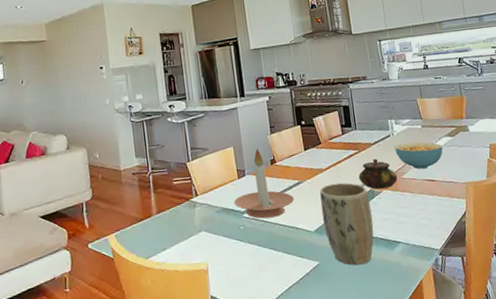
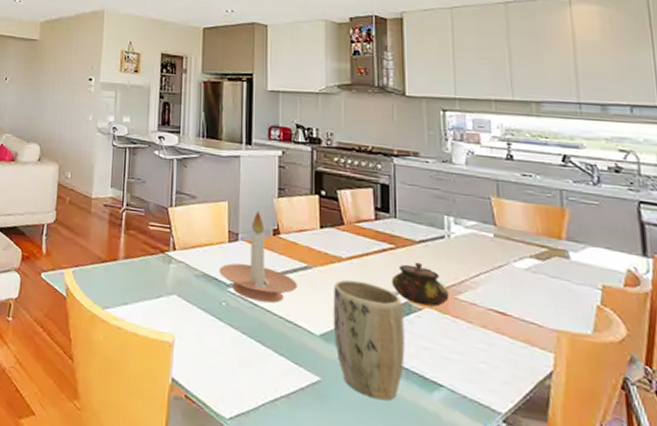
cereal bowl: present [394,142,443,170] -> none [449,251,524,295]

